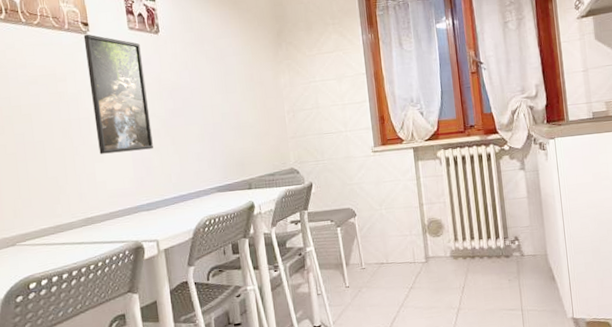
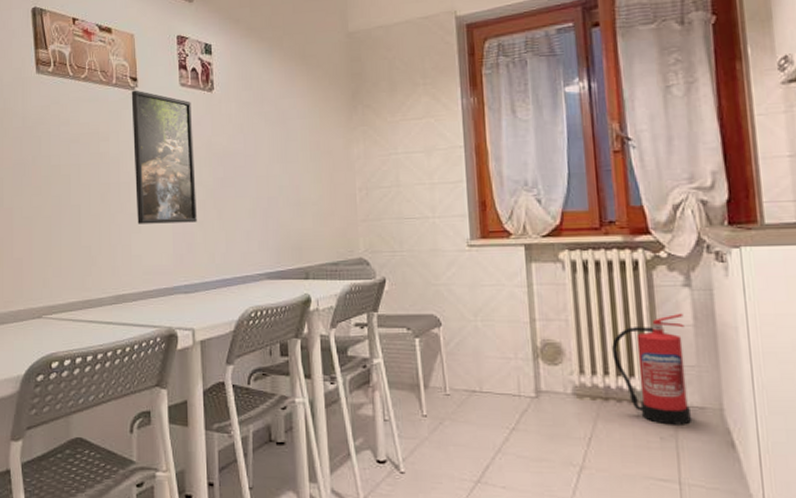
fire extinguisher: none [475,189,528,271] -> present [612,313,691,425]

